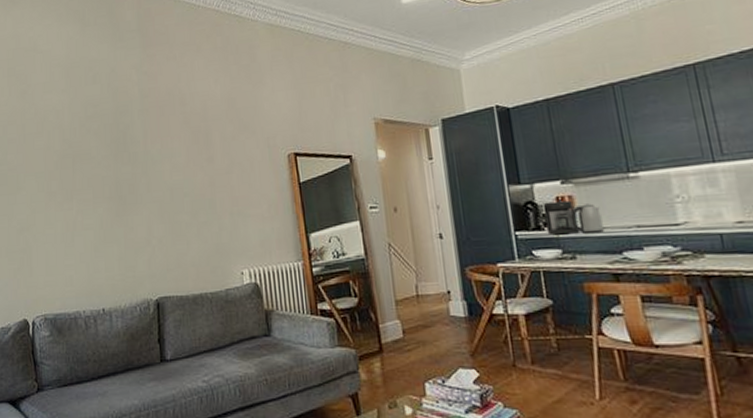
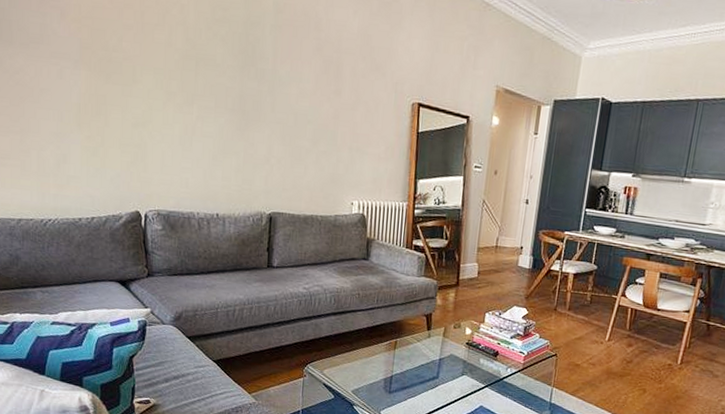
coffee maker: present [544,200,581,236] -> none [609,189,636,219]
kettle: present [570,203,604,235] -> none [630,196,654,222]

